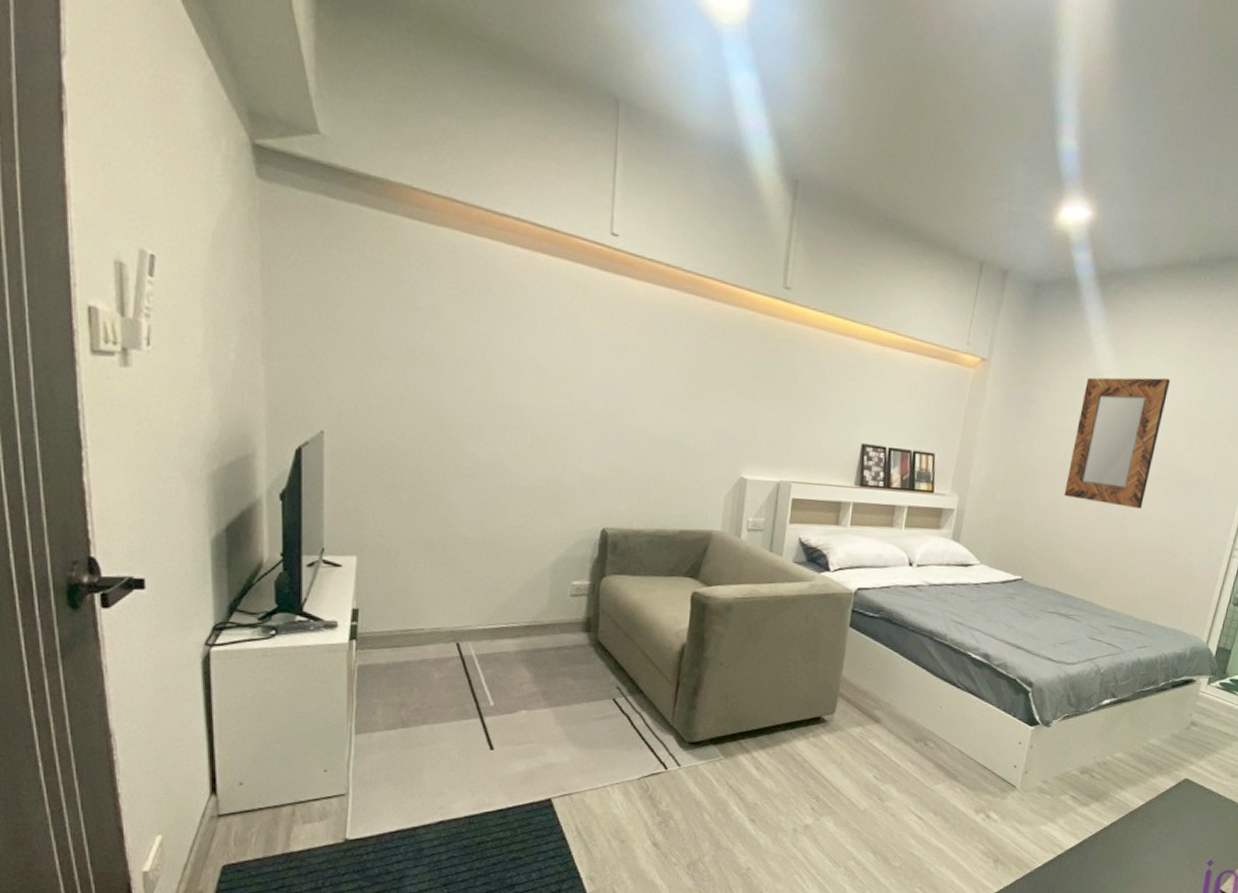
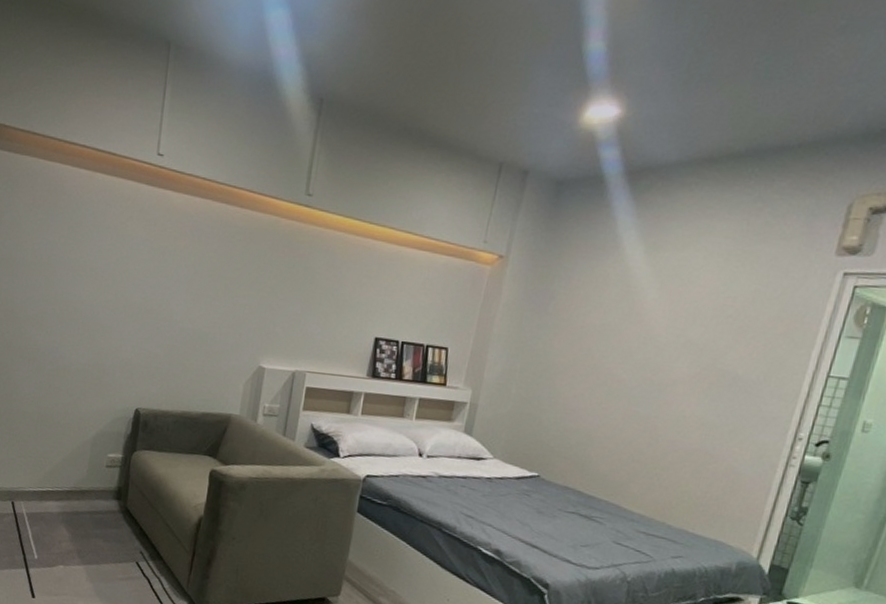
home mirror: present [1064,377,1171,510] -> none [586,273,712,410]

